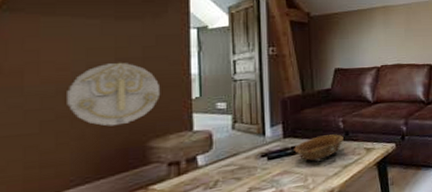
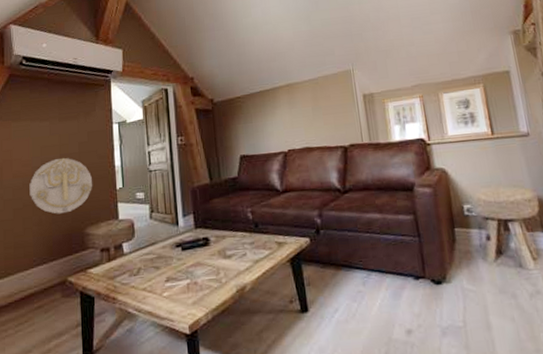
decorative bowl: present [294,134,344,162] -> none [205,225,253,254]

